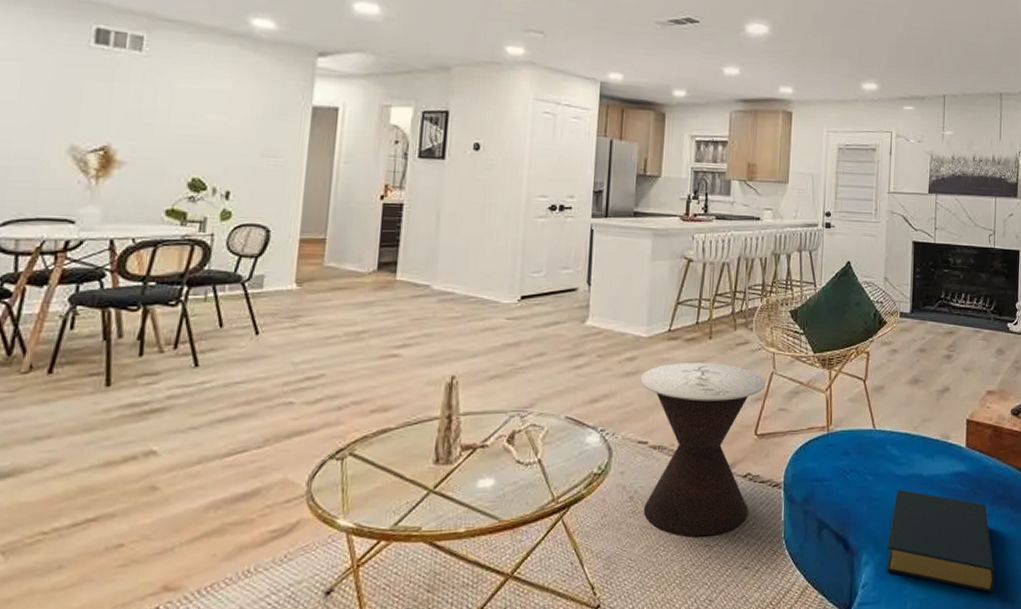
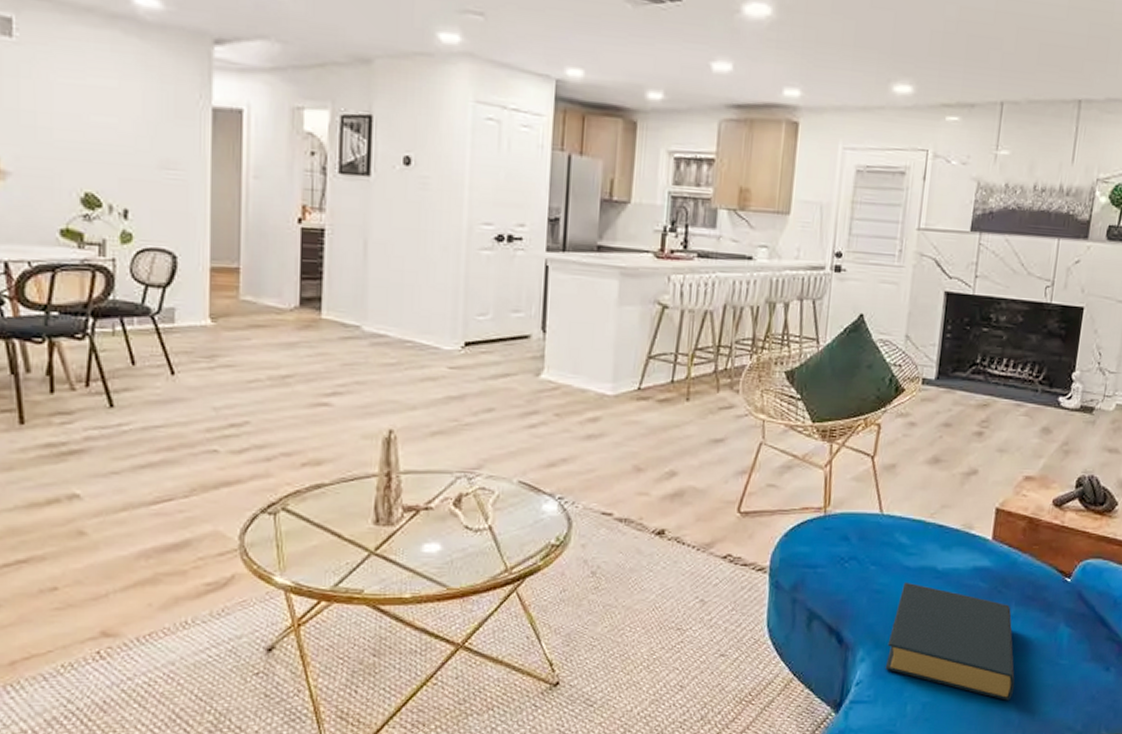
side table: present [640,363,766,537] -> none [604,426,753,619]

